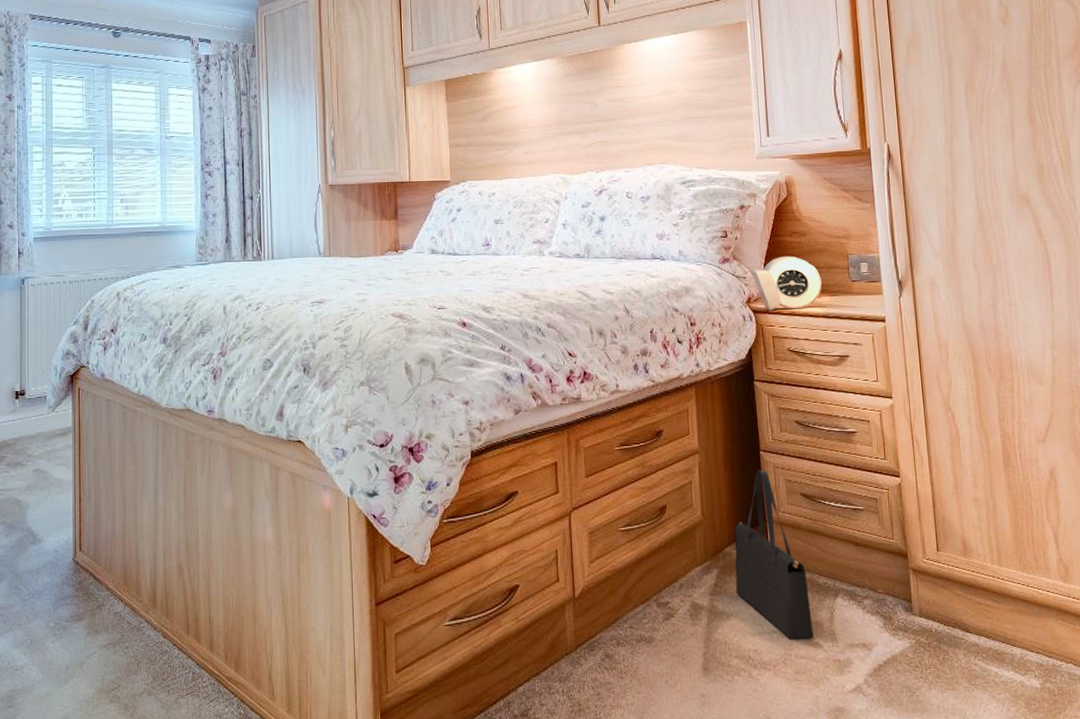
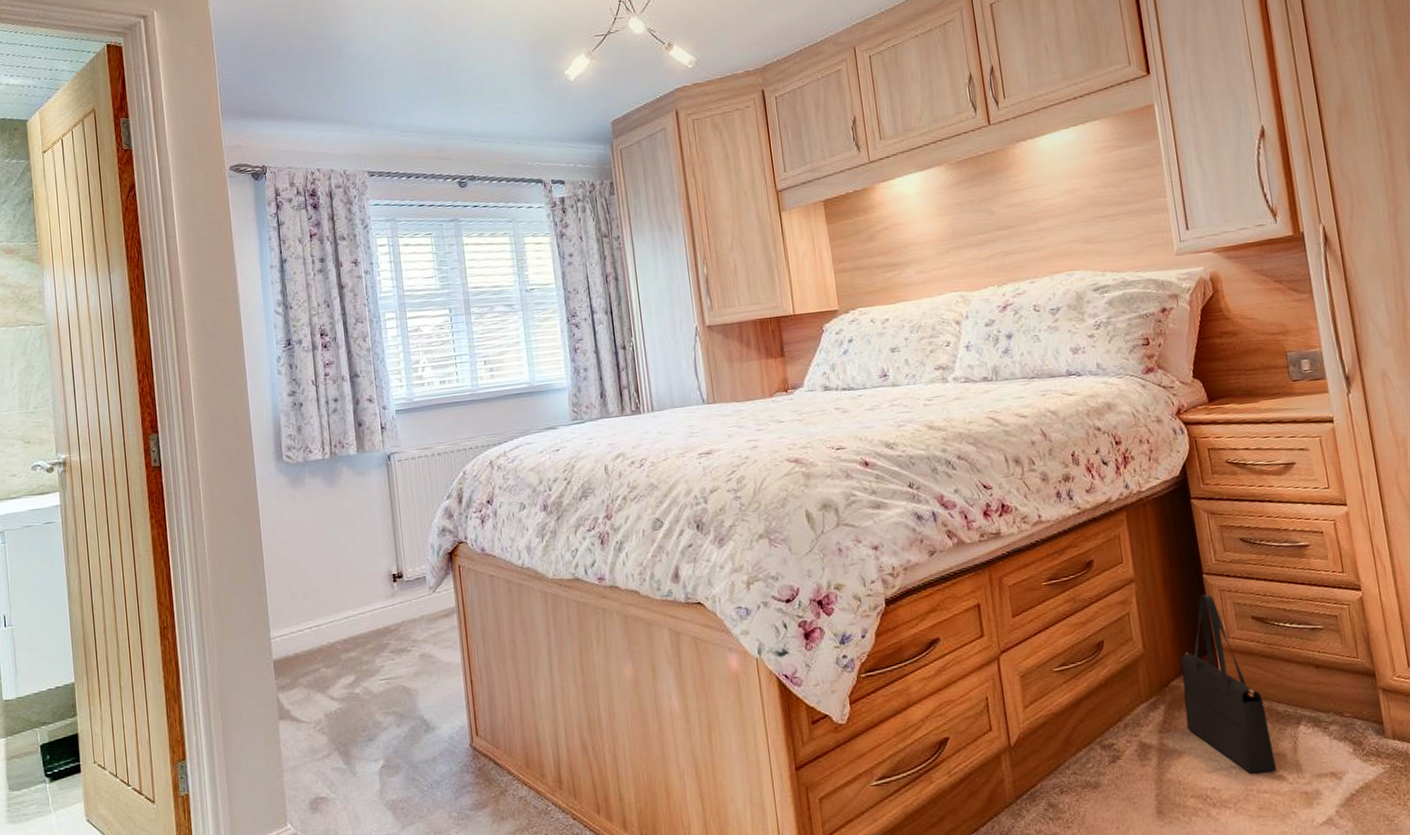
alarm clock: present [750,256,822,311] -> none [1178,359,1260,422]

